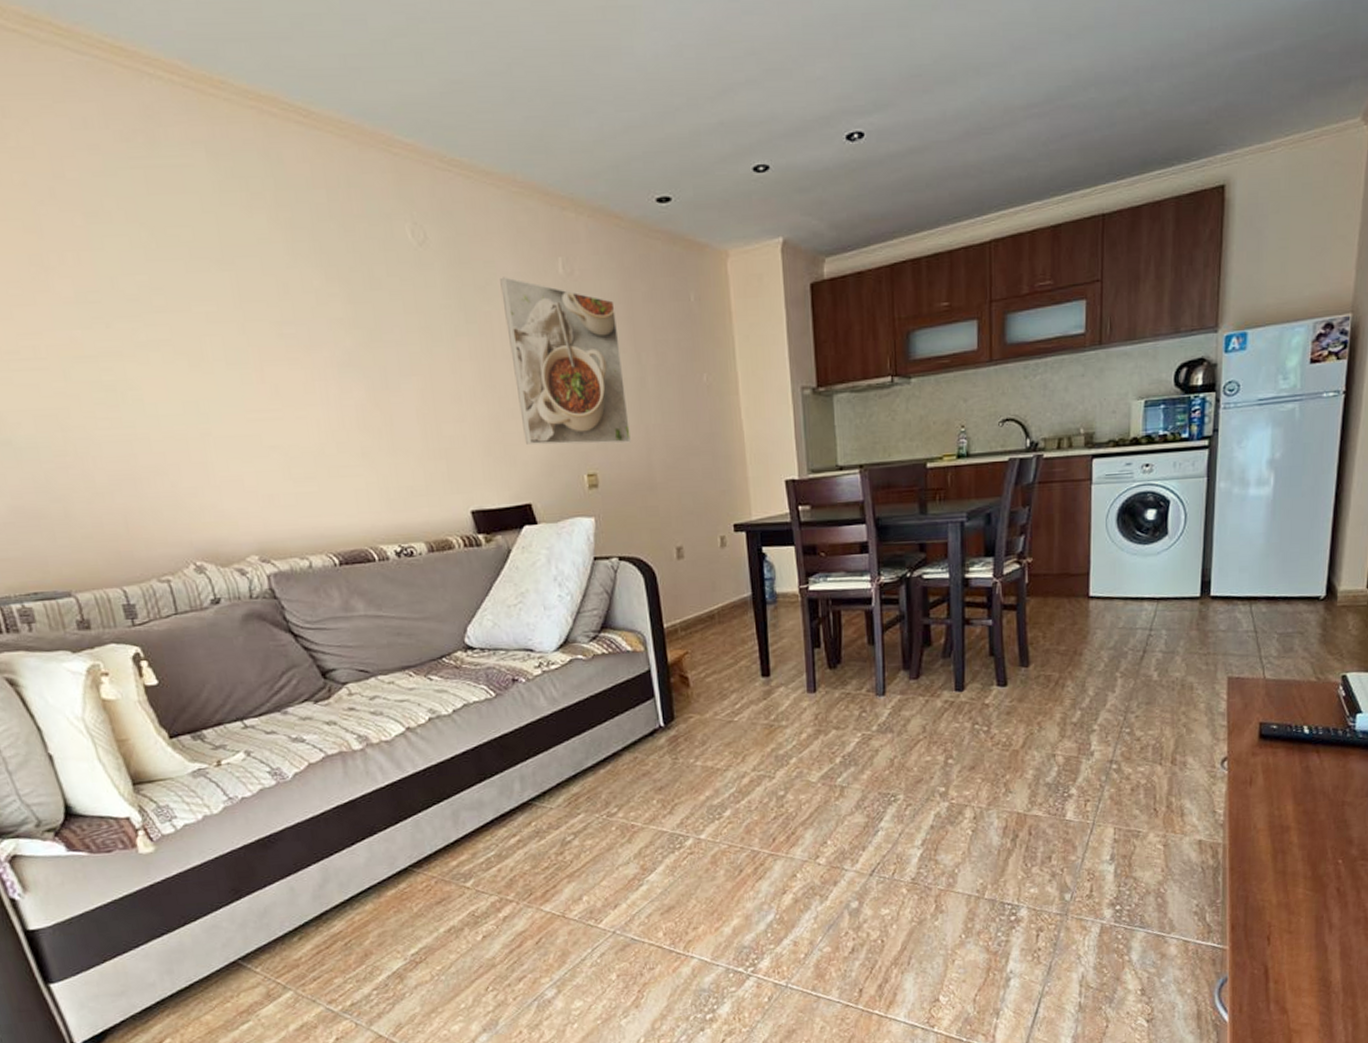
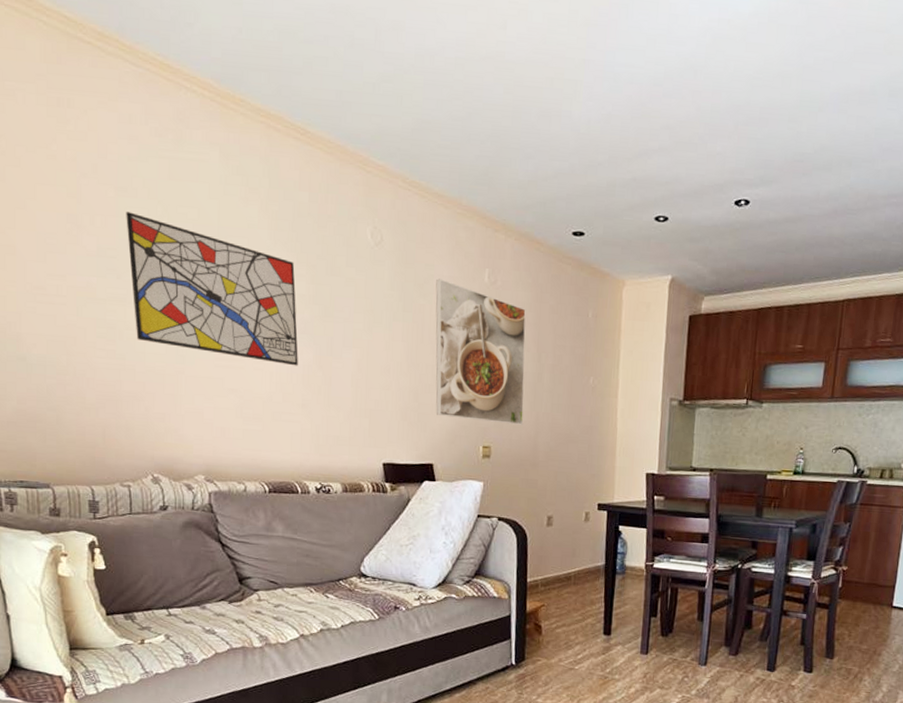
wall art: none [102,242,349,408] -> present [126,212,298,366]

